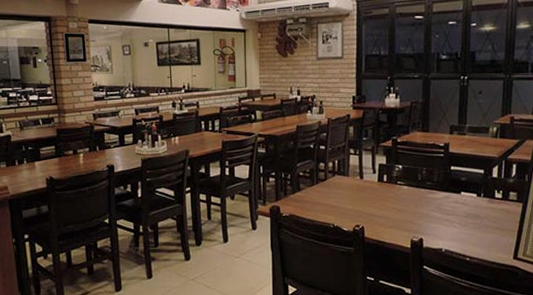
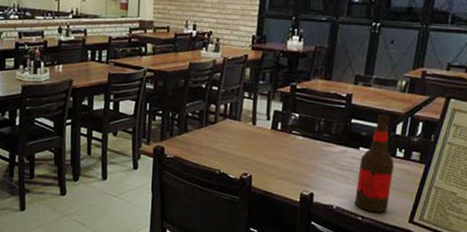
root beer: none [461,160,494,252] -> present [354,115,394,213]

